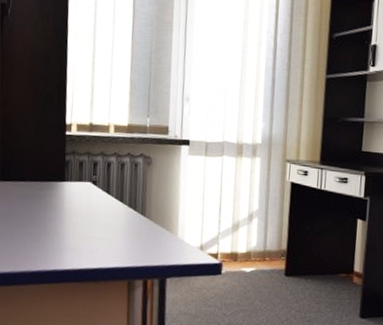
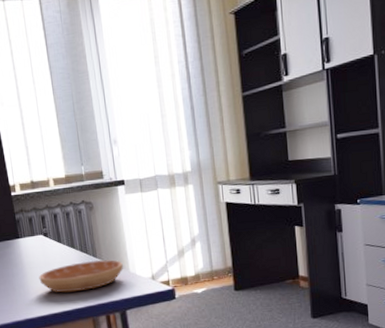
saucer: none [78,218,172,250] -> present [39,260,123,293]

